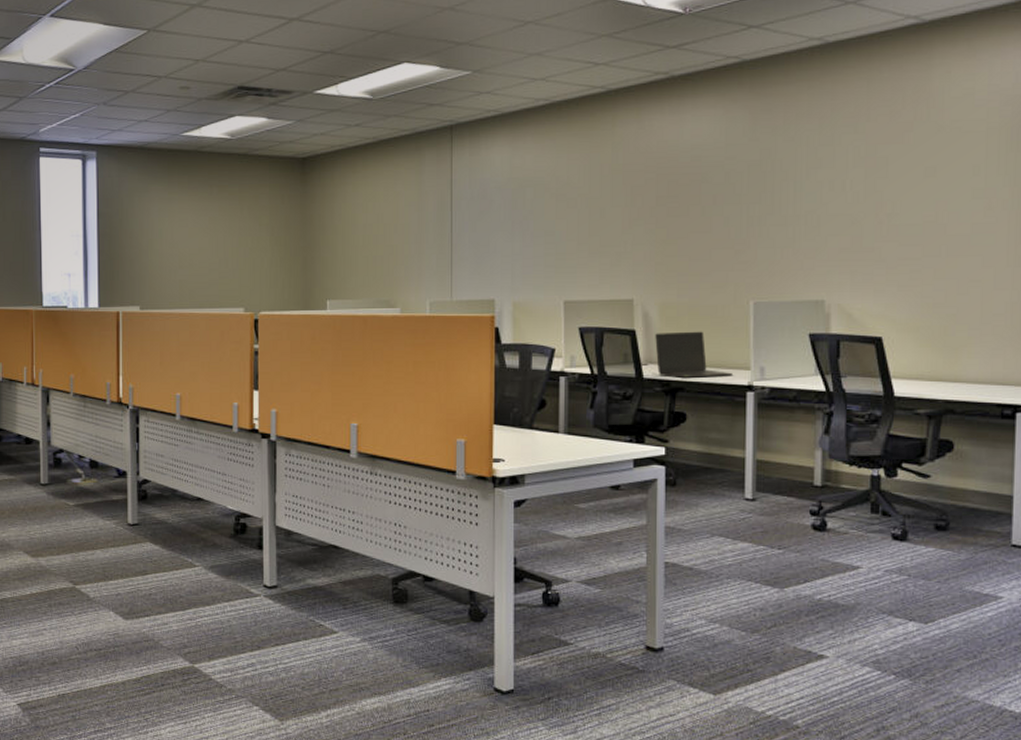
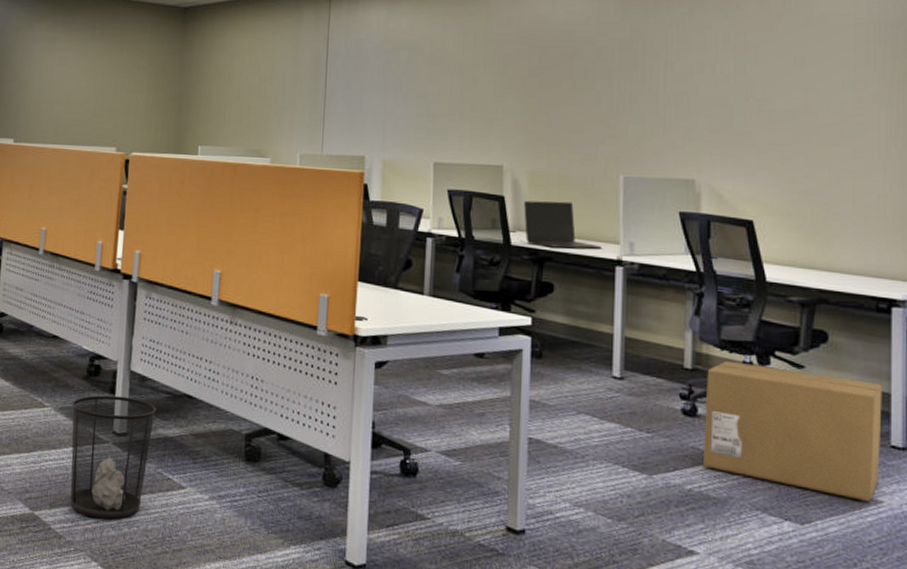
waste bin: none [221,551,304,667] -> present [70,395,156,519]
box: none [832,475,1005,599] -> present [703,360,882,503]

